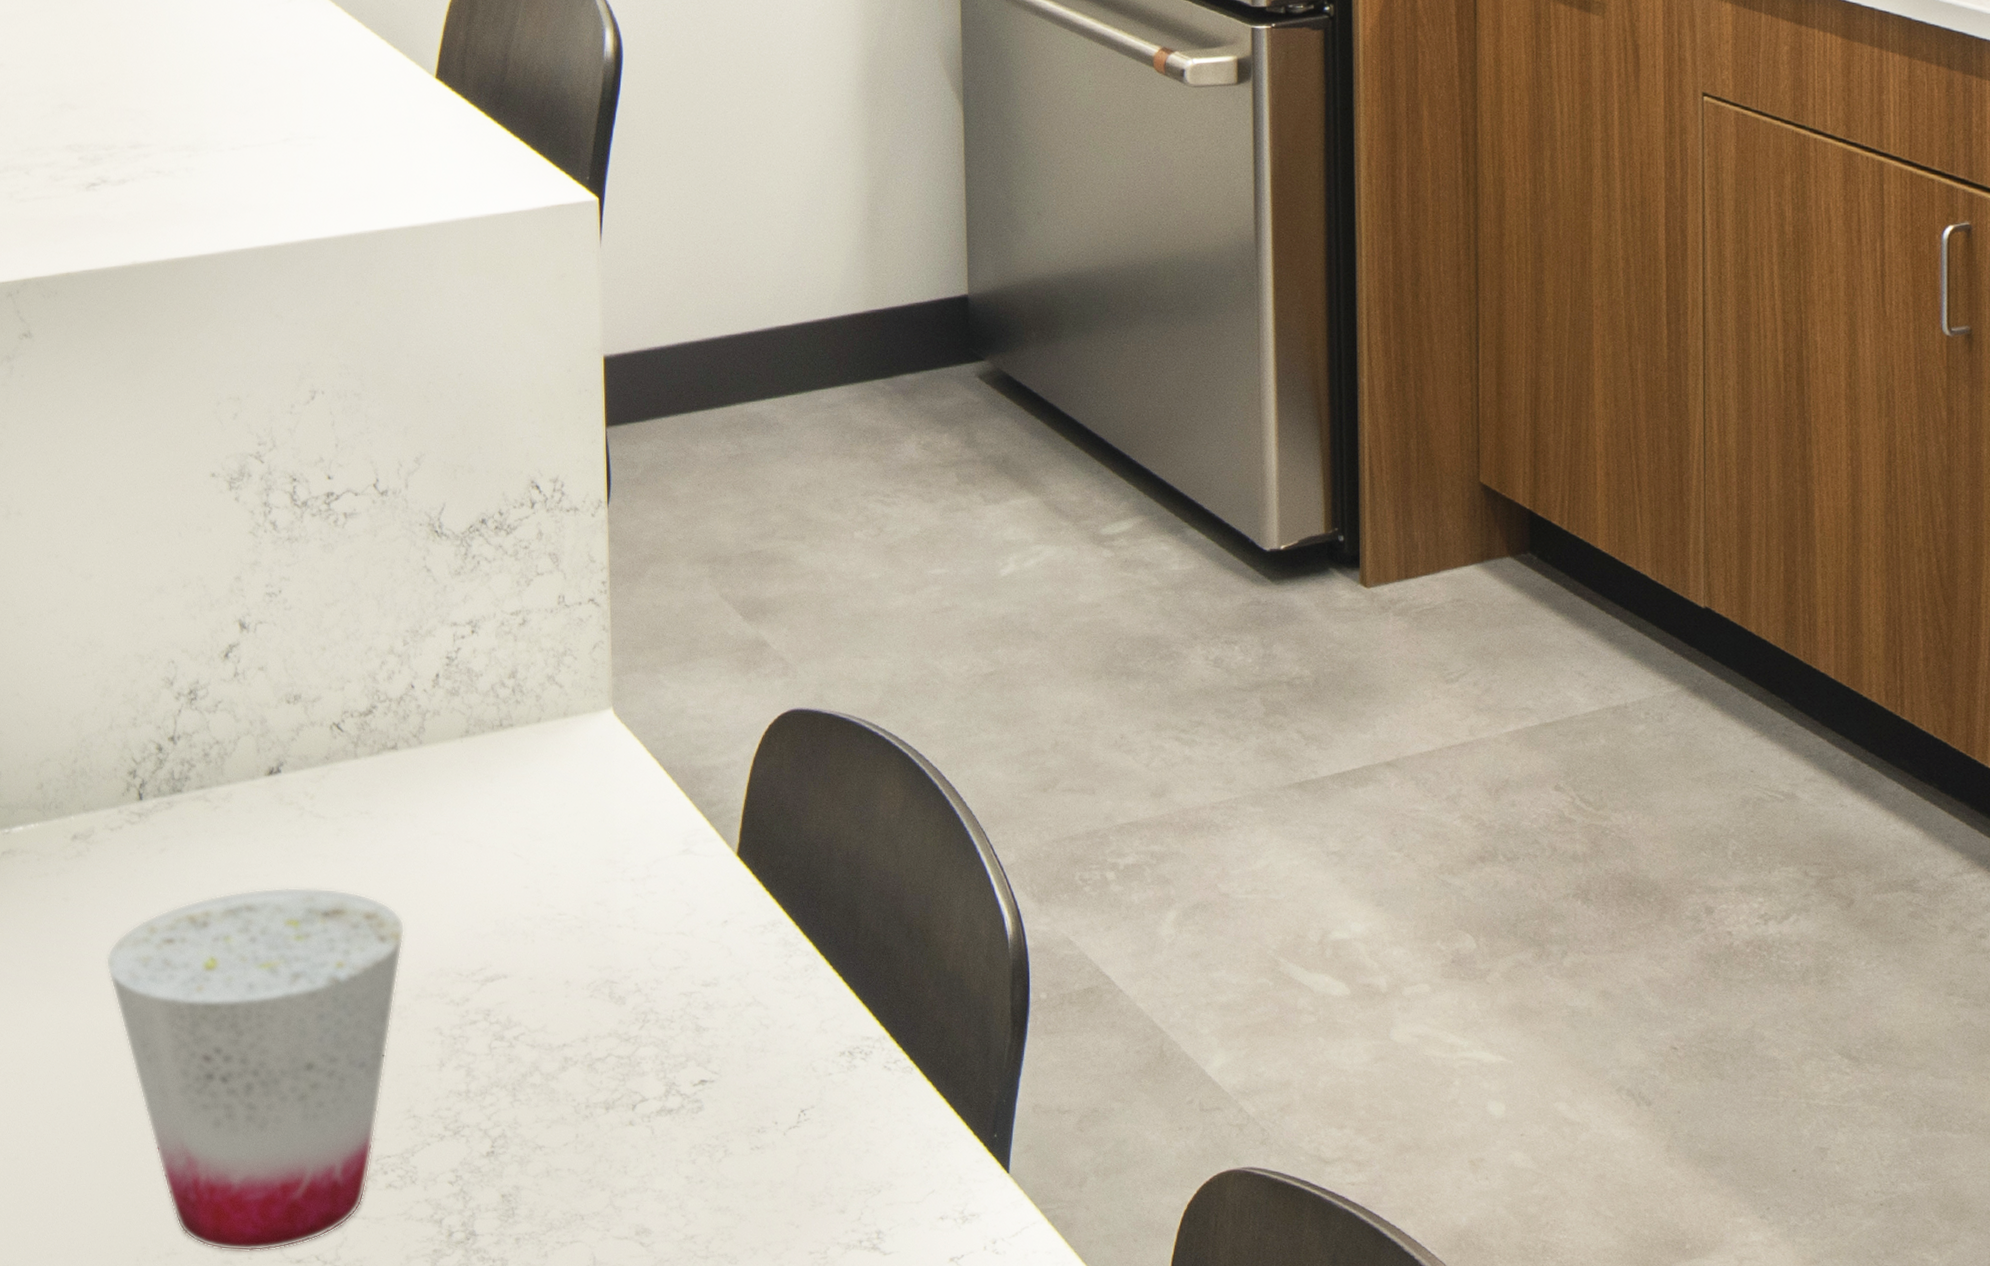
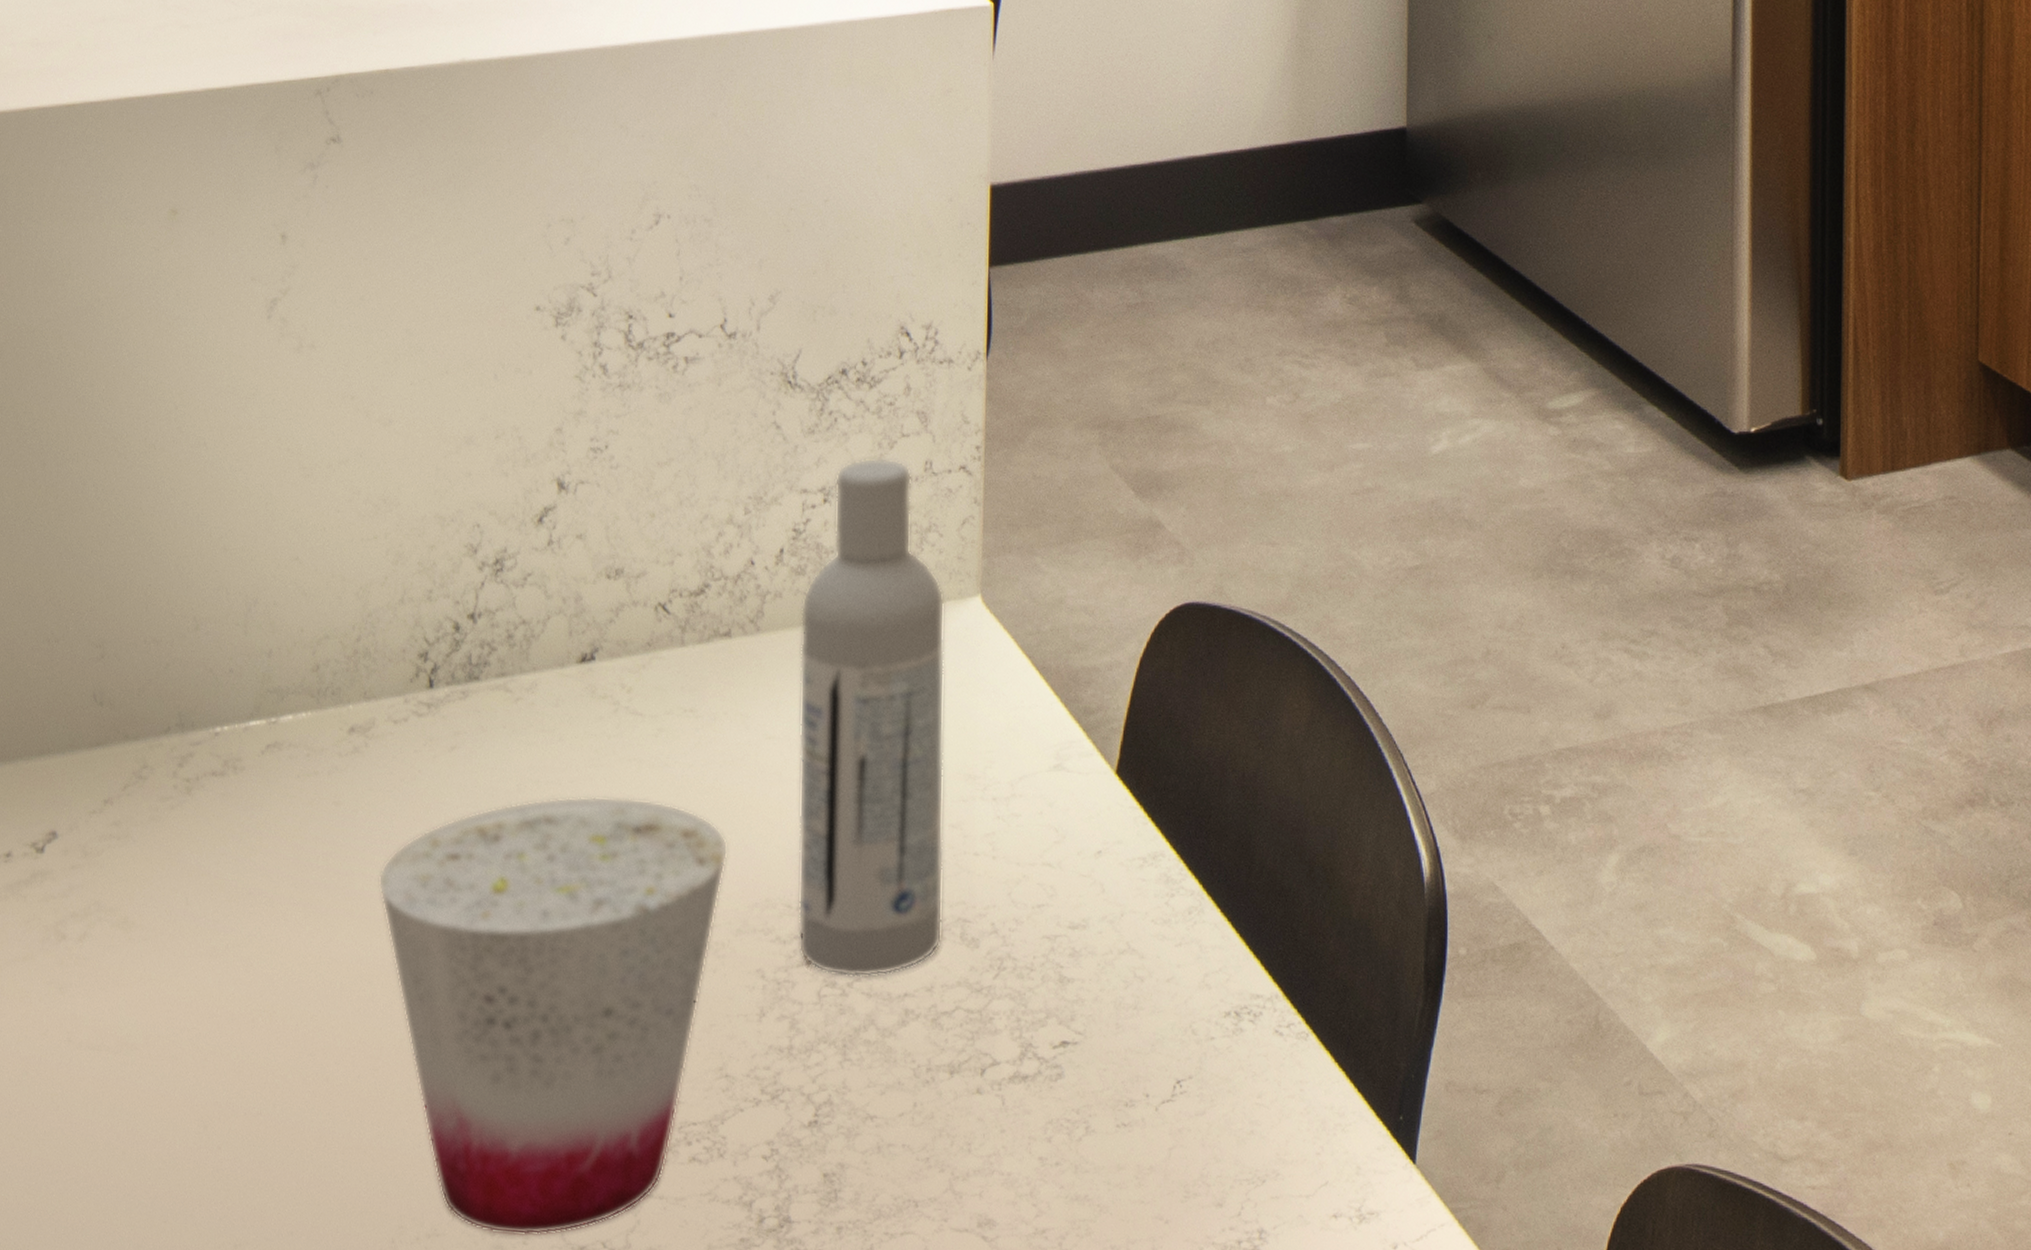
bottle: none [456,594,594,1032] -> present [798,458,945,978]

